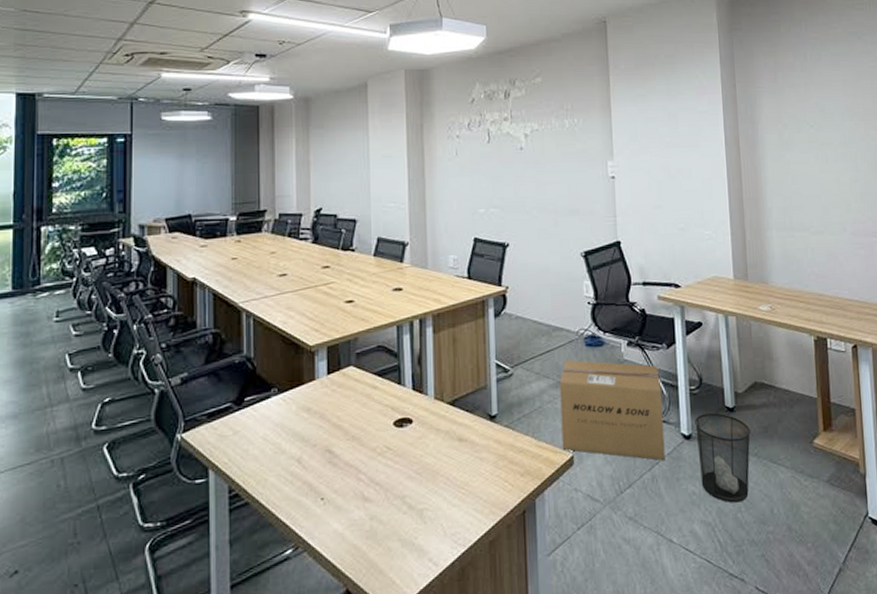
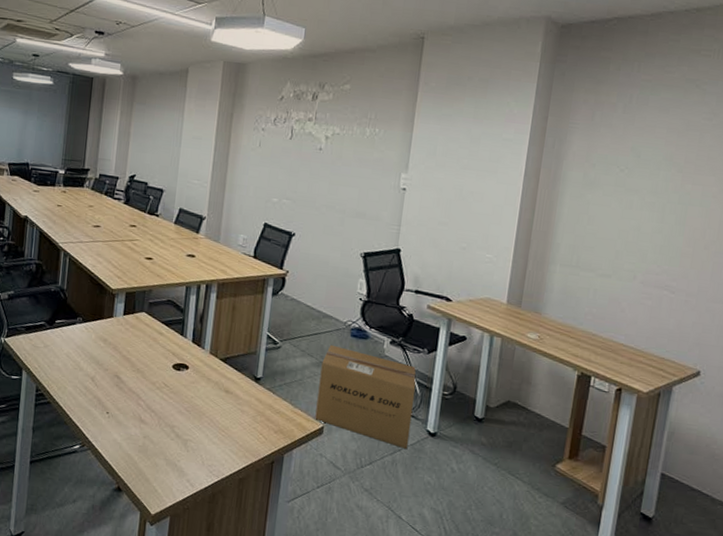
waste bin: present [694,413,750,503] -> none [438,417,495,501]

